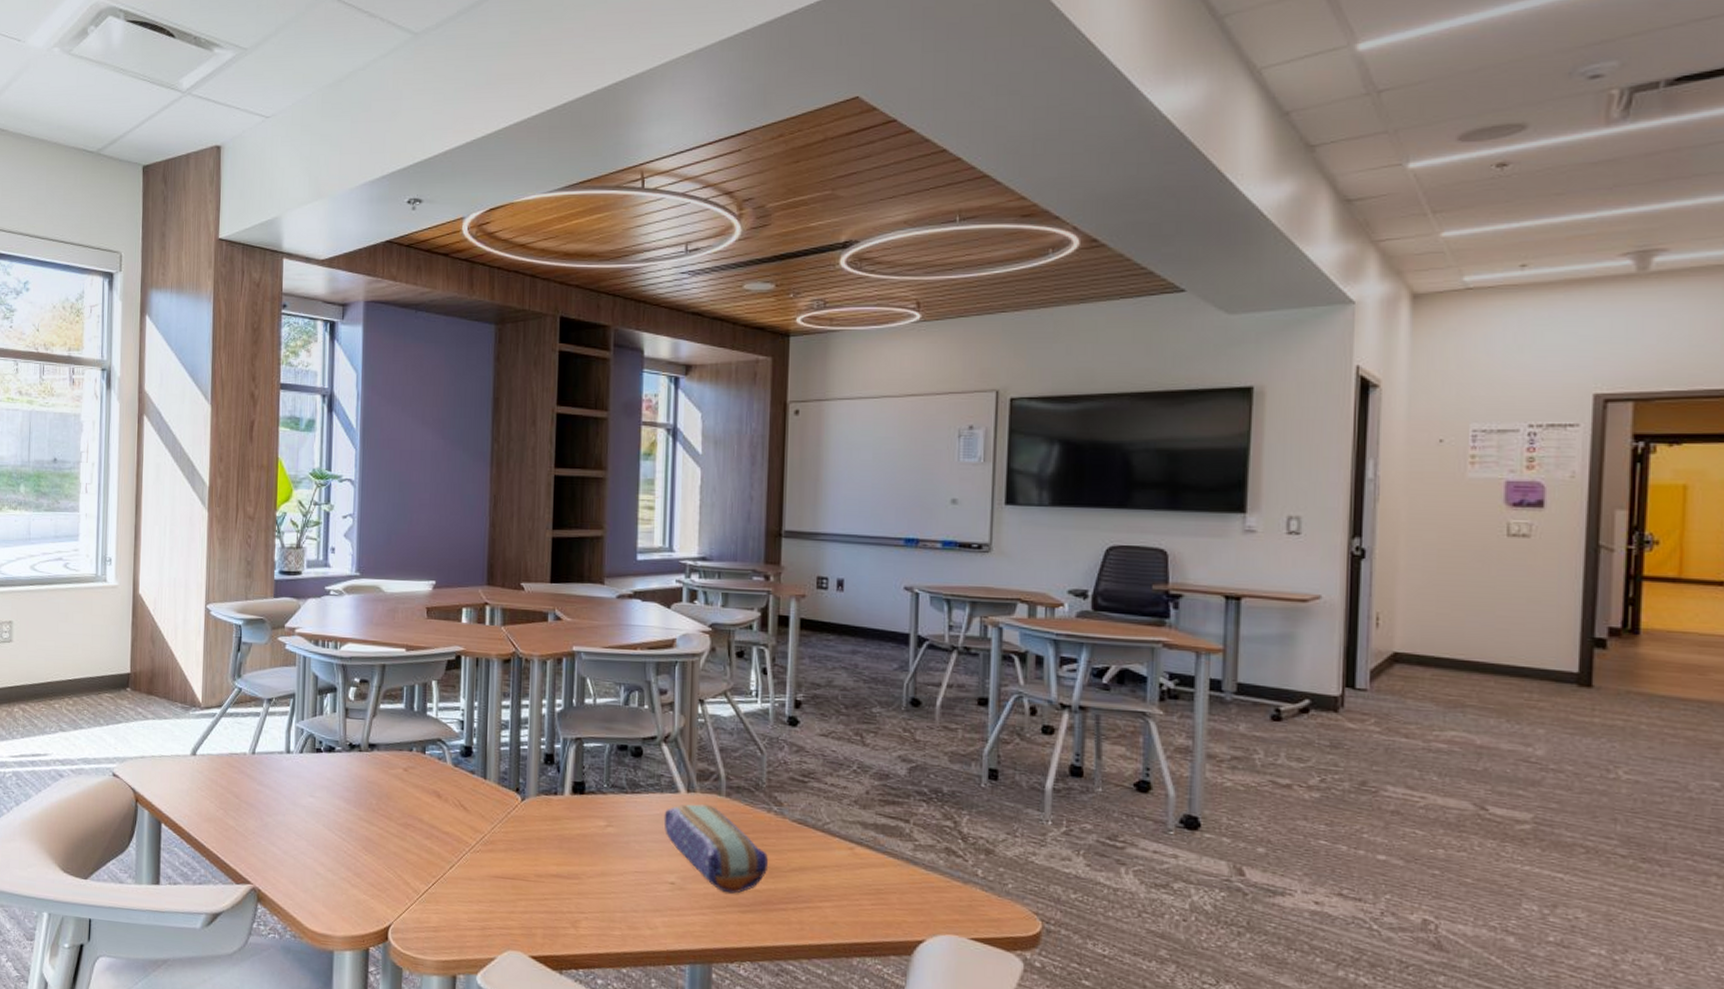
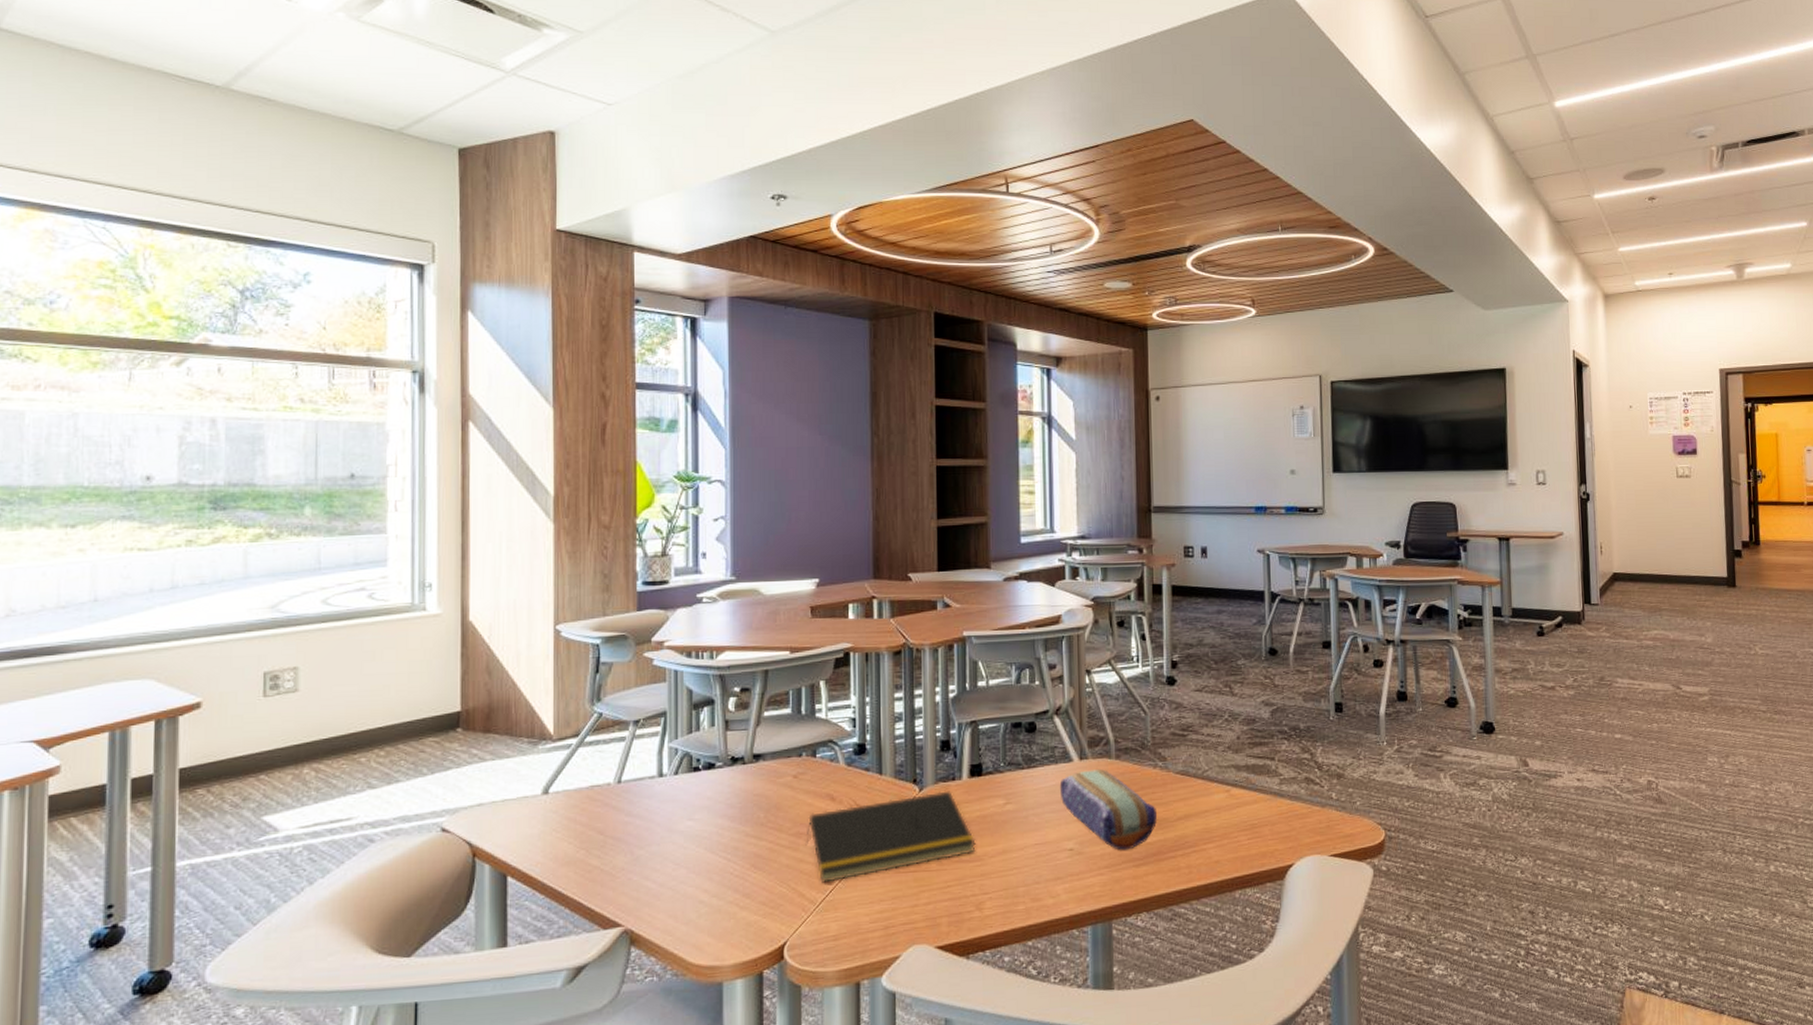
notepad: none [412,804,575,876] -> present [806,791,976,883]

